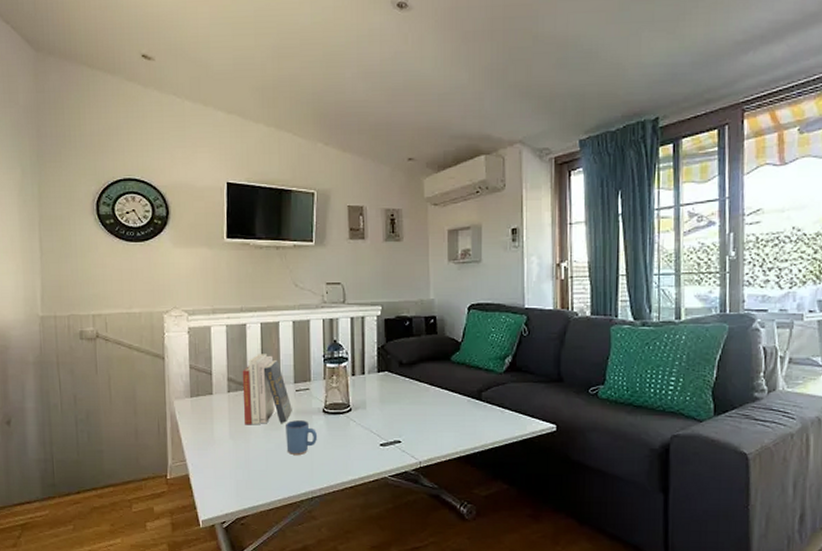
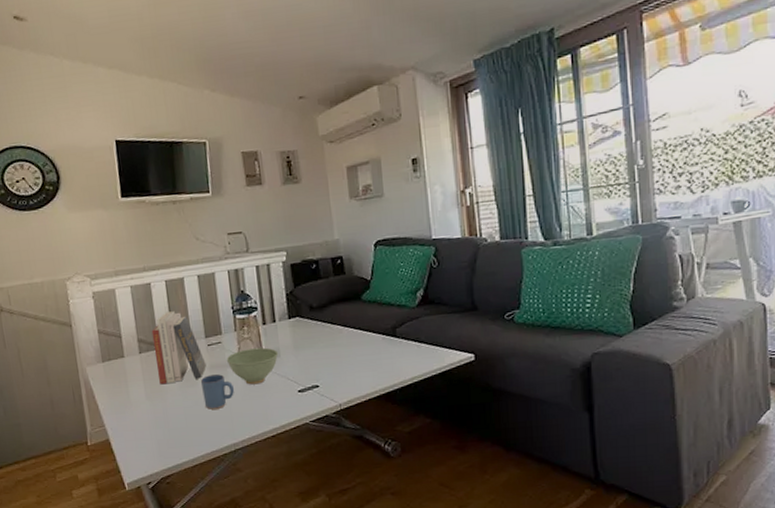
bowl: none [312,398,365,434] -> present [226,347,279,385]

